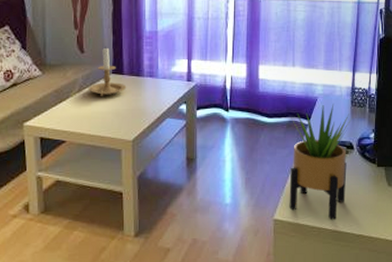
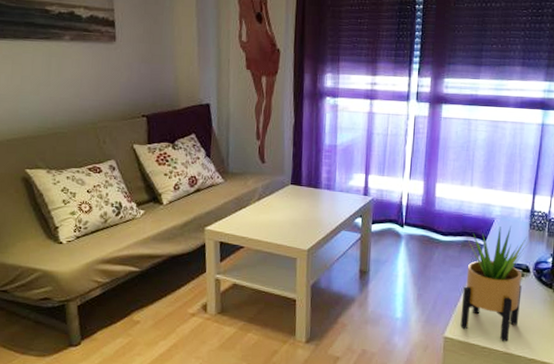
candle holder: present [88,46,127,96] -> none [267,157,305,206]

